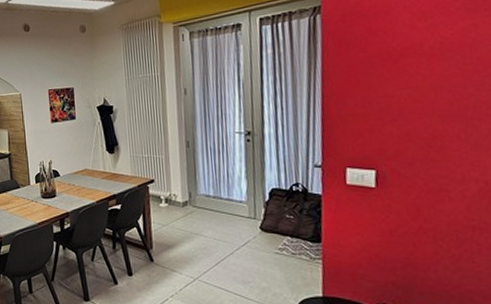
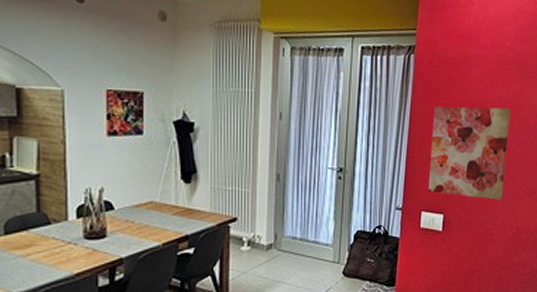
wall art: none [350,49,461,152] -> present [428,106,510,200]

